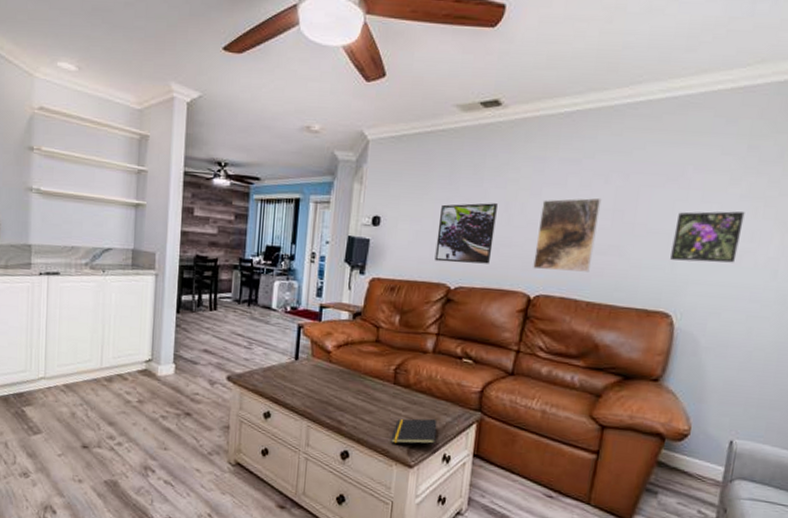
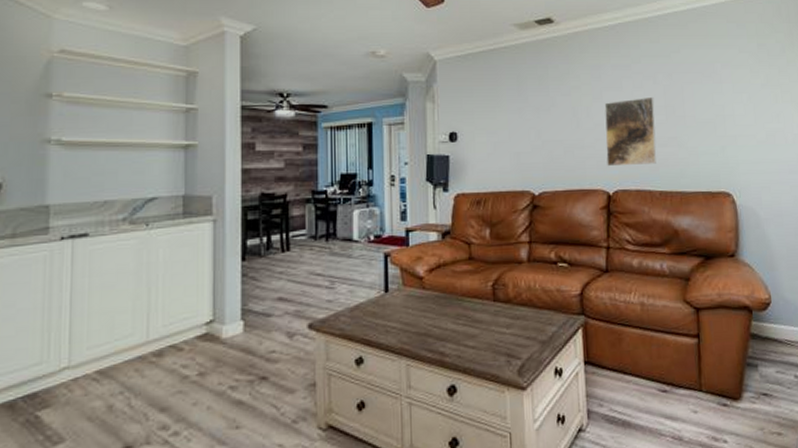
notepad: present [391,418,438,444] -> none [499,331,545,366]
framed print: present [434,203,498,264] -> none [514,110,568,170]
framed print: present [670,211,745,263] -> none [718,98,771,144]

